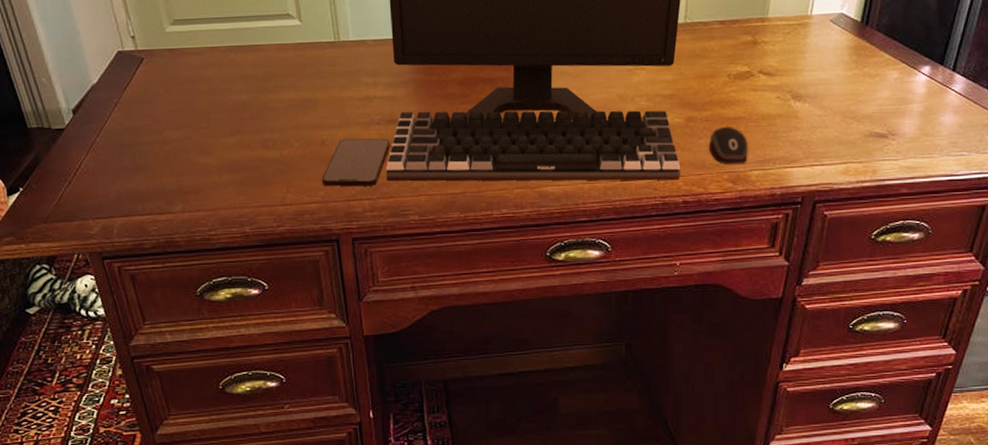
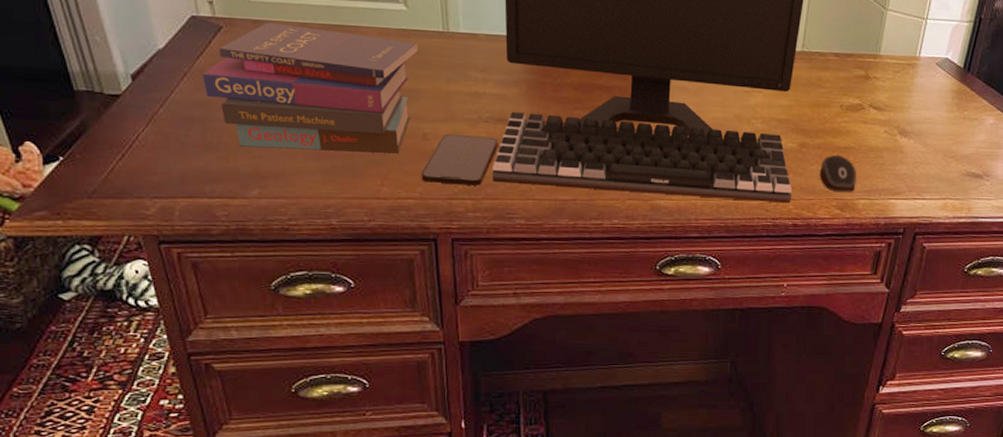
books: none [130,50,313,166] -> present [202,23,419,154]

